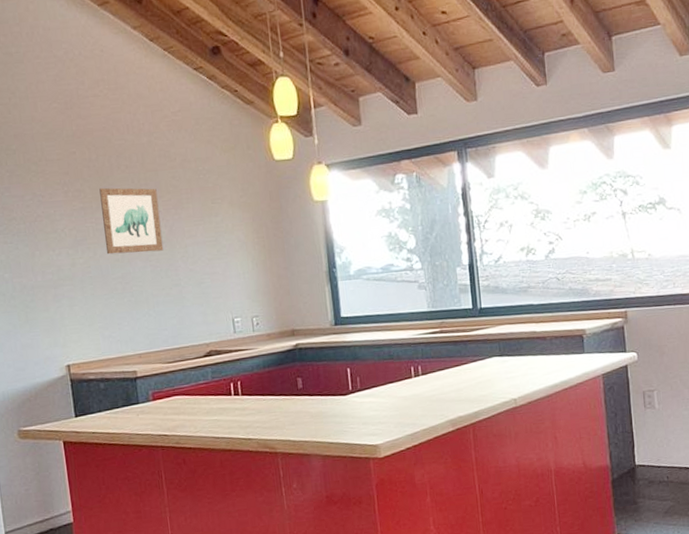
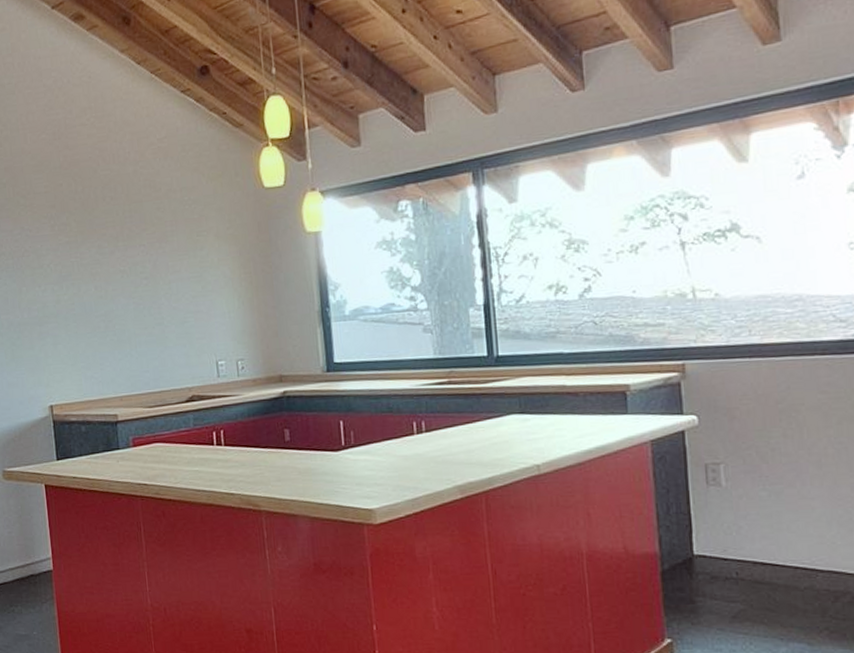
wall art: present [99,187,164,255] -> none [84,220,147,291]

